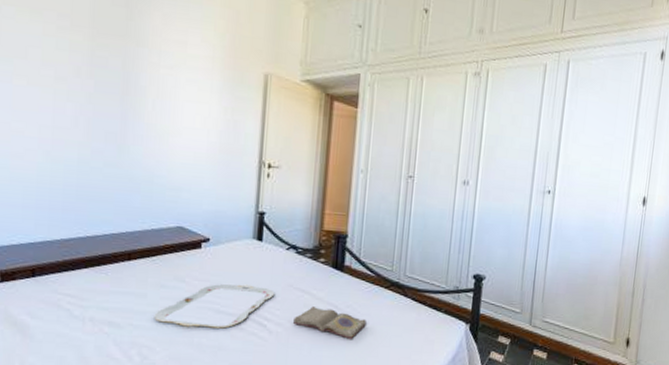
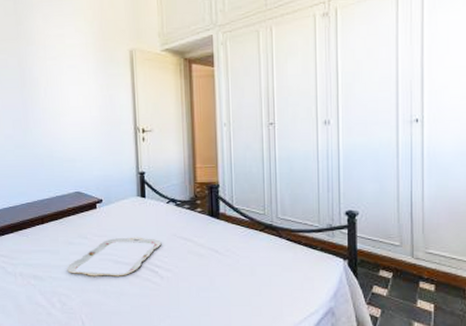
diary: present [293,307,367,339] -> none [180,253,246,280]

